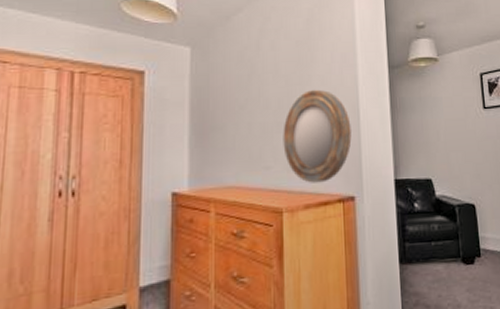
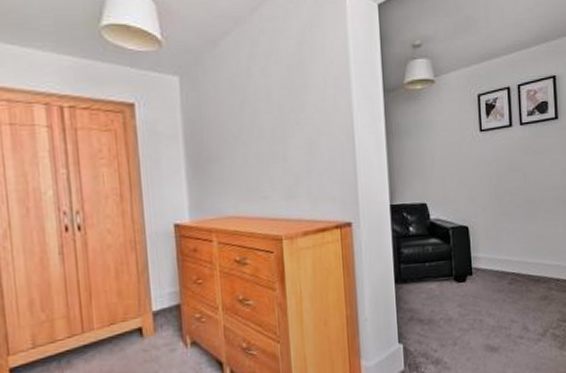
home mirror: present [283,89,352,183] -> none [278,116,347,211]

